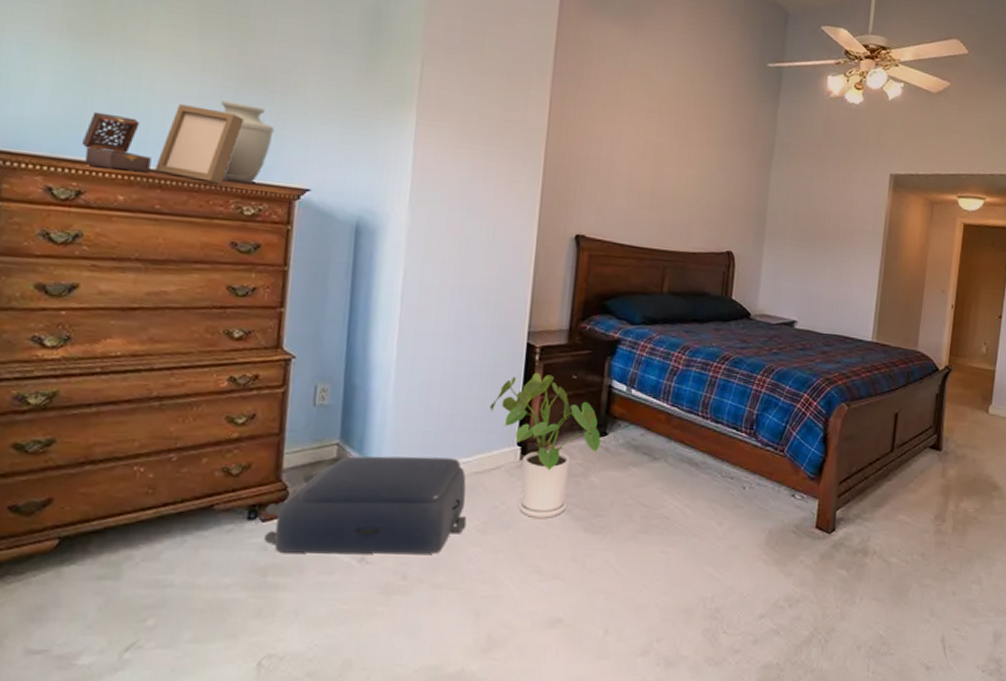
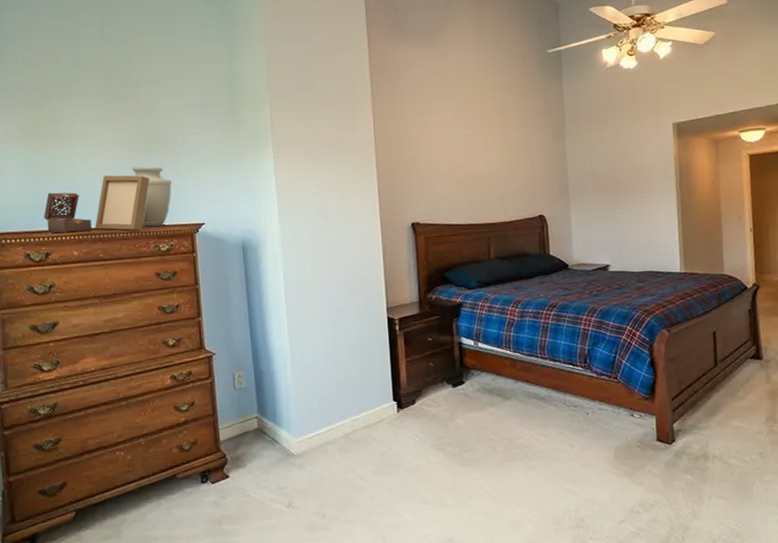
suitcase: present [265,456,467,555] -> none [212,417,364,506]
house plant: present [490,372,601,519] -> none [367,340,461,459]

